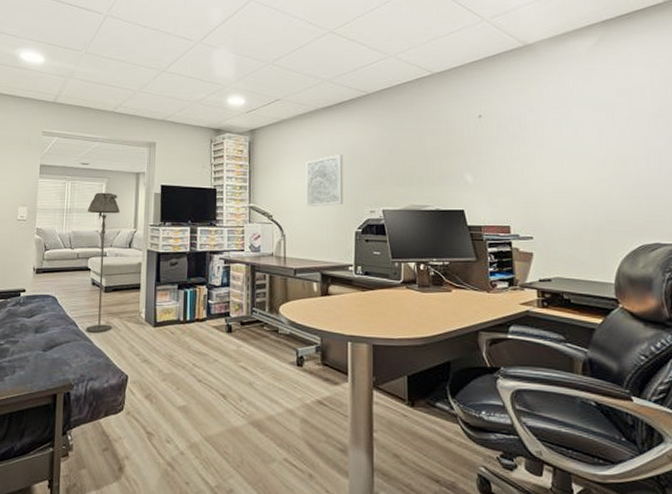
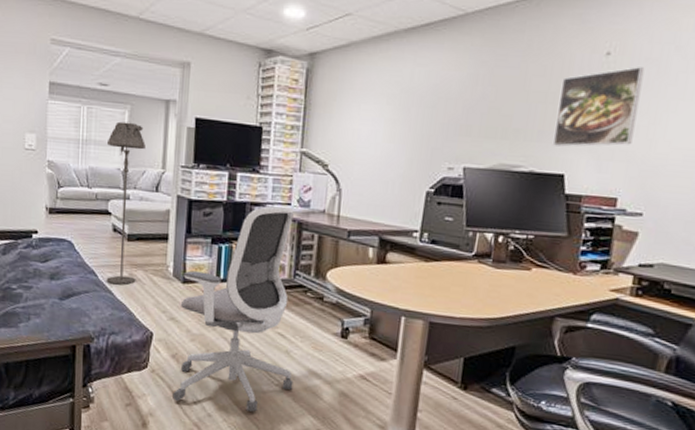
office chair: none [147,252,258,446] -> present [172,206,294,412]
wall art: present [305,155,343,207] -> none [370,93,424,158]
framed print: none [449,125,512,188] -> present [552,67,645,147]

